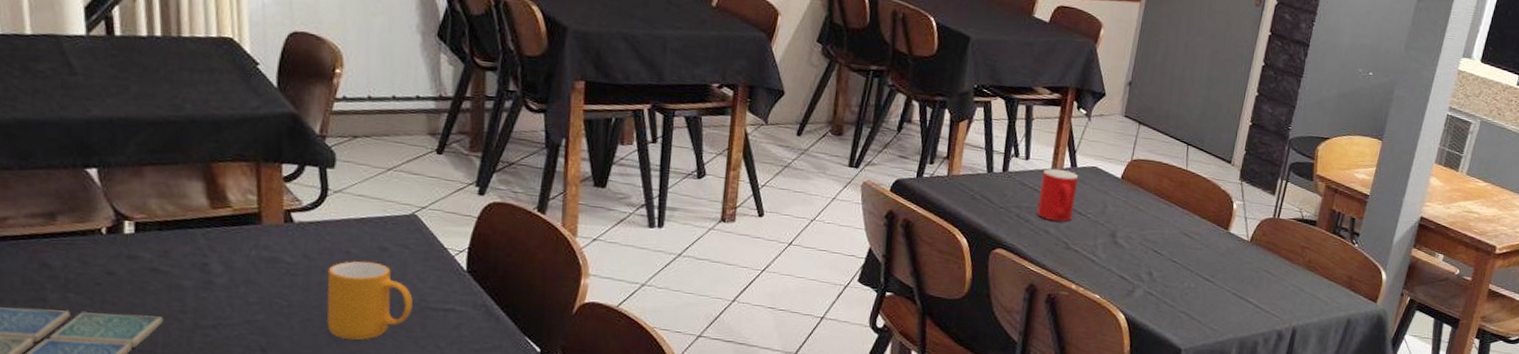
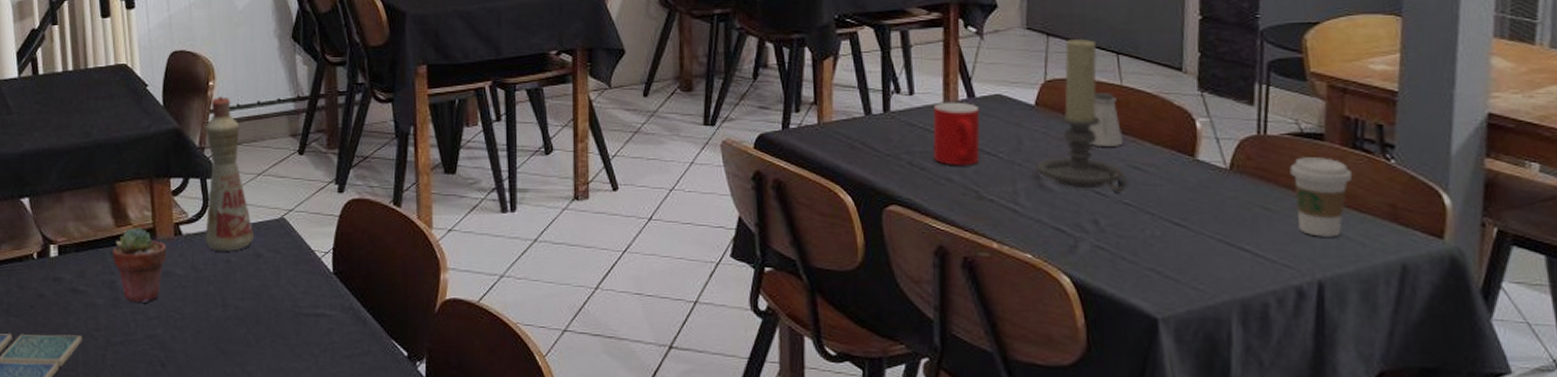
potted succulent: none [206,210,274,288] -> present [113,227,166,303]
bottle: none [321,84,379,243] -> present [205,95,253,252]
mug: present [326,261,413,340] -> none [212,269,287,350]
candle holder: none [1113,129,1179,253] -> present [1035,38,1128,193]
saltshaker: none [1156,173,1181,217] -> present [1088,93,1124,146]
coffee cup: none [1287,237,1330,297] -> present [1289,157,1353,237]

